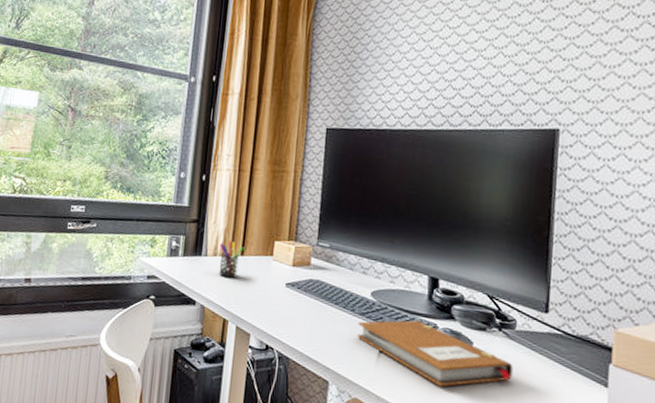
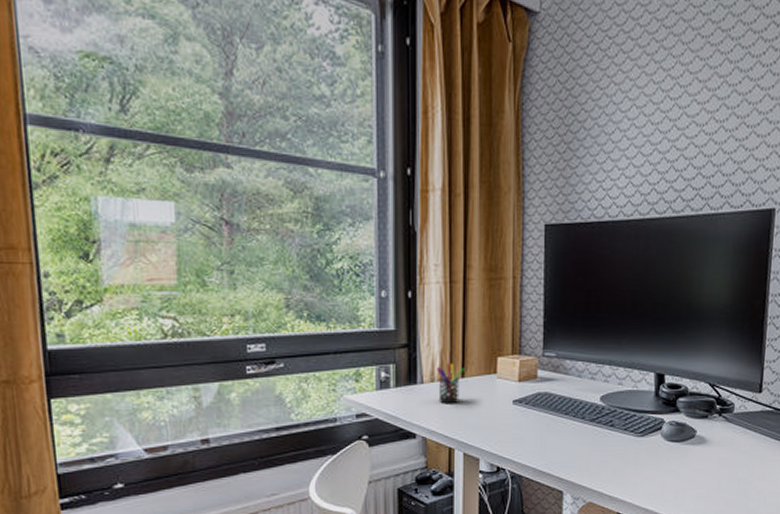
notebook: present [357,320,513,387] -> none [588,419,731,476]

